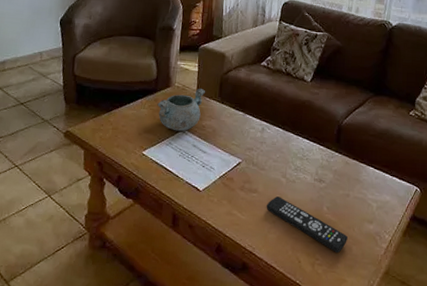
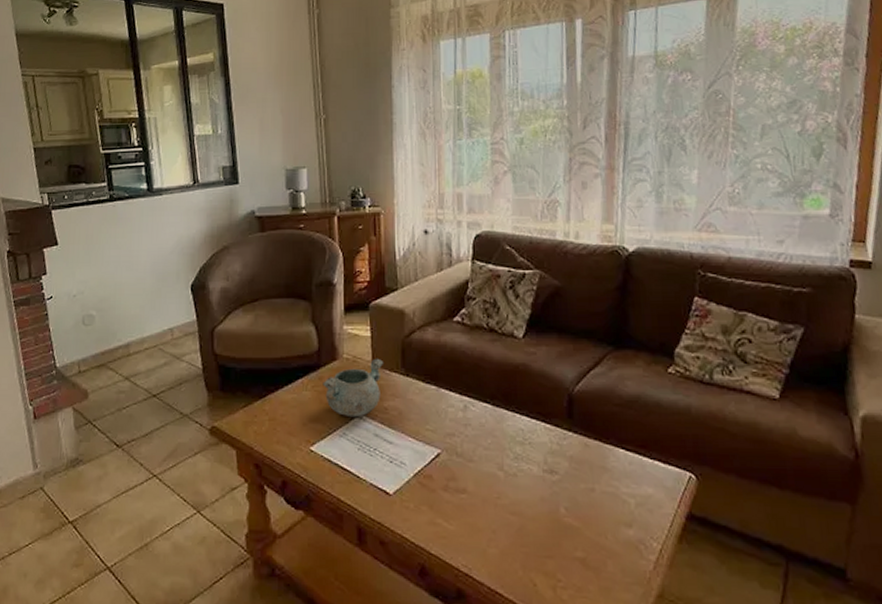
remote control: present [266,196,348,253] -> none [480,497,599,570]

